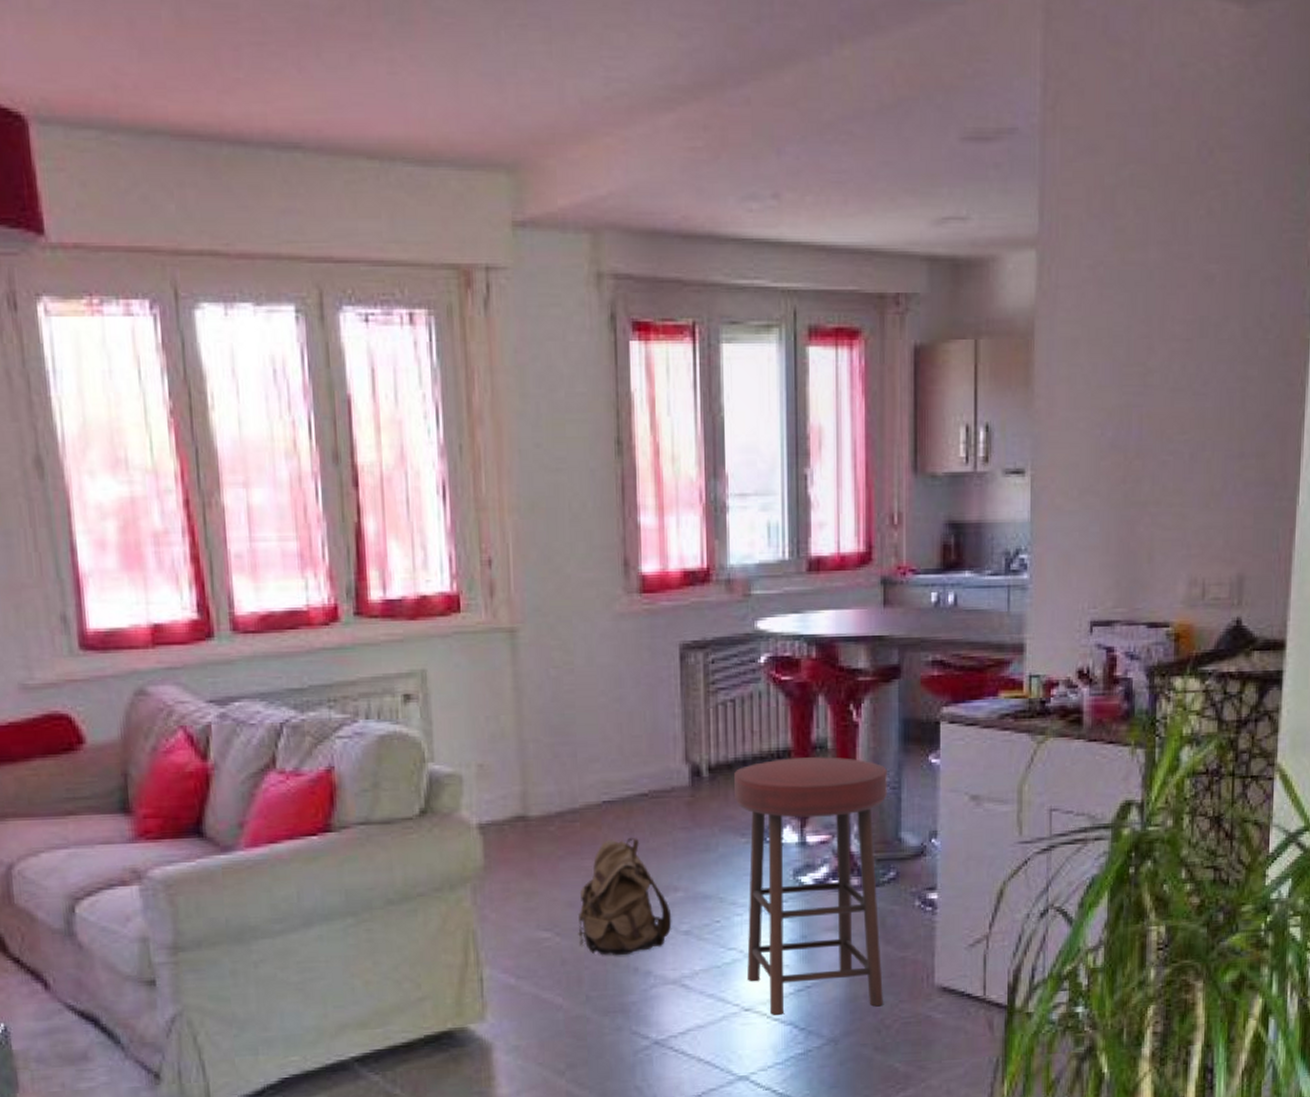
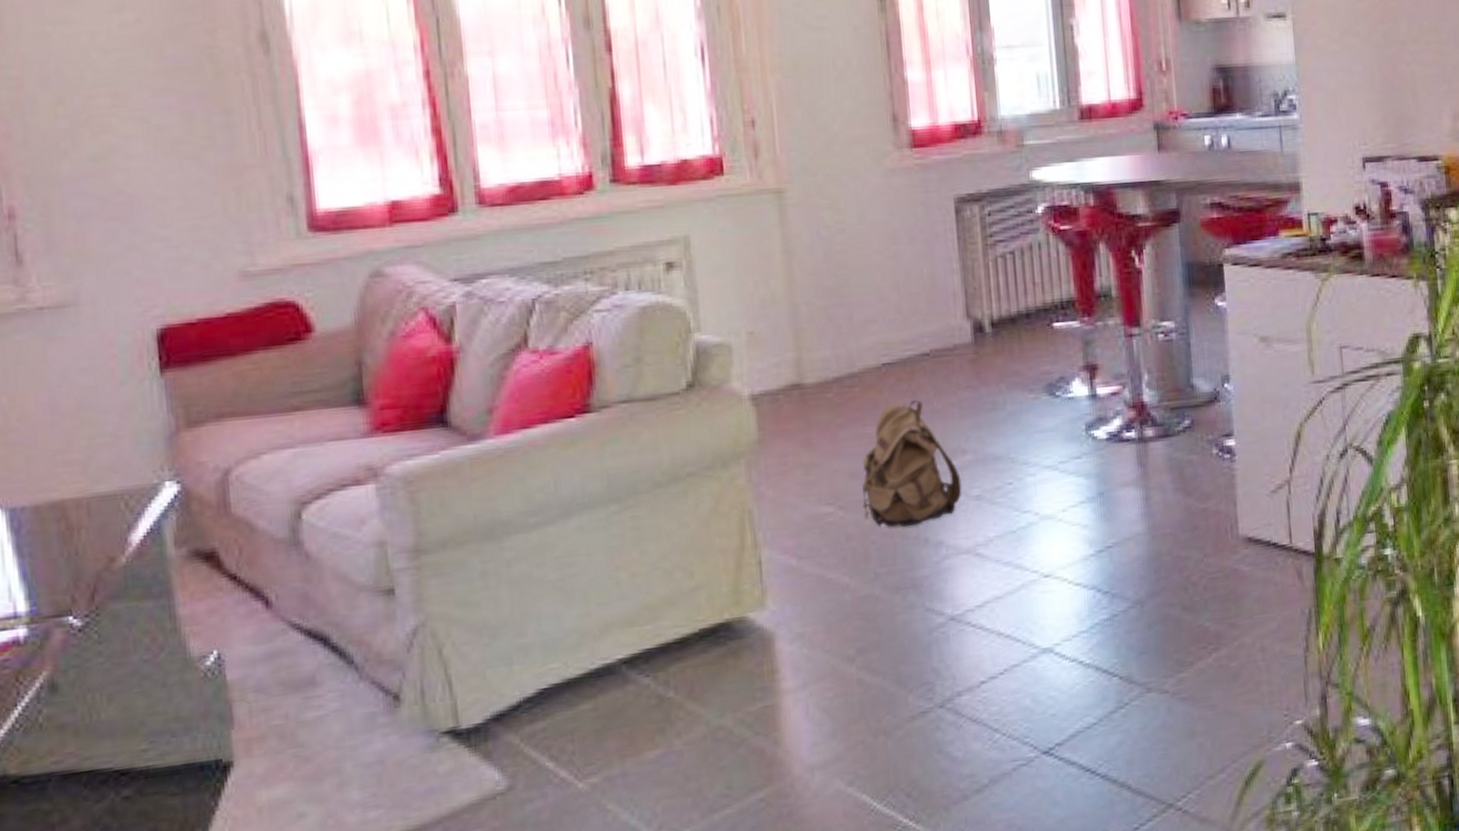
bar stool: present [734,757,888,1015] -> none [1018,305,1188,580]

